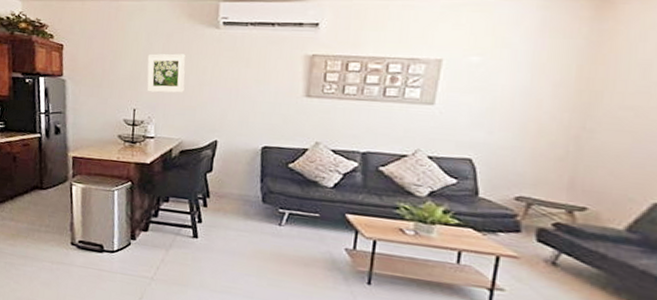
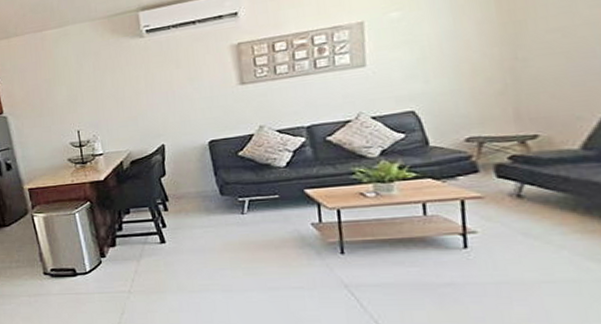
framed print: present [146,54,186,93] -> none [80,68,122,112]

